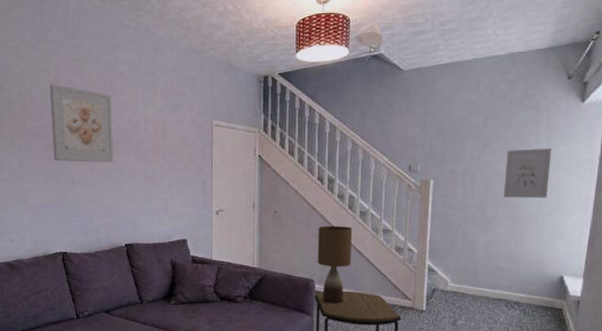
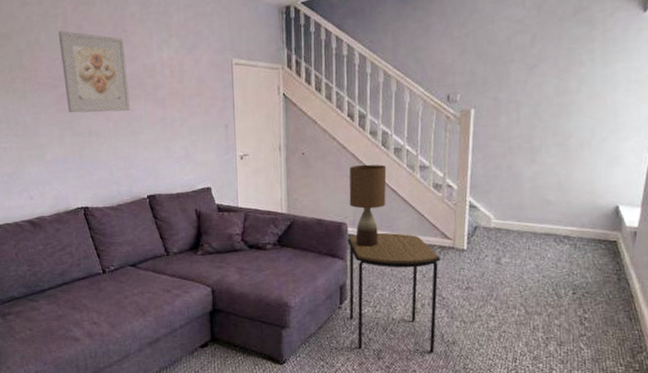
wall art: present [503,148,552,198] -> none [552,66,608,125]

